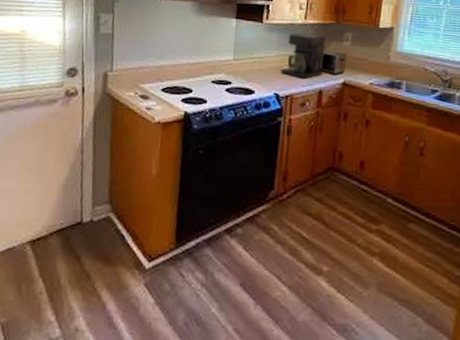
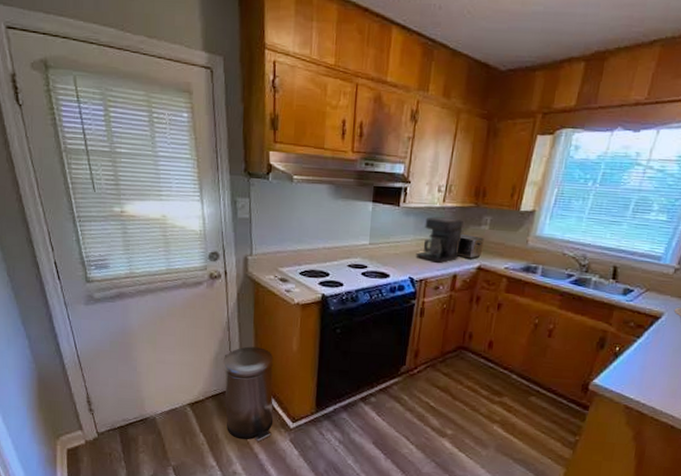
pedal bin: none [71,171,130,287] -> present [222,346,274,442]

